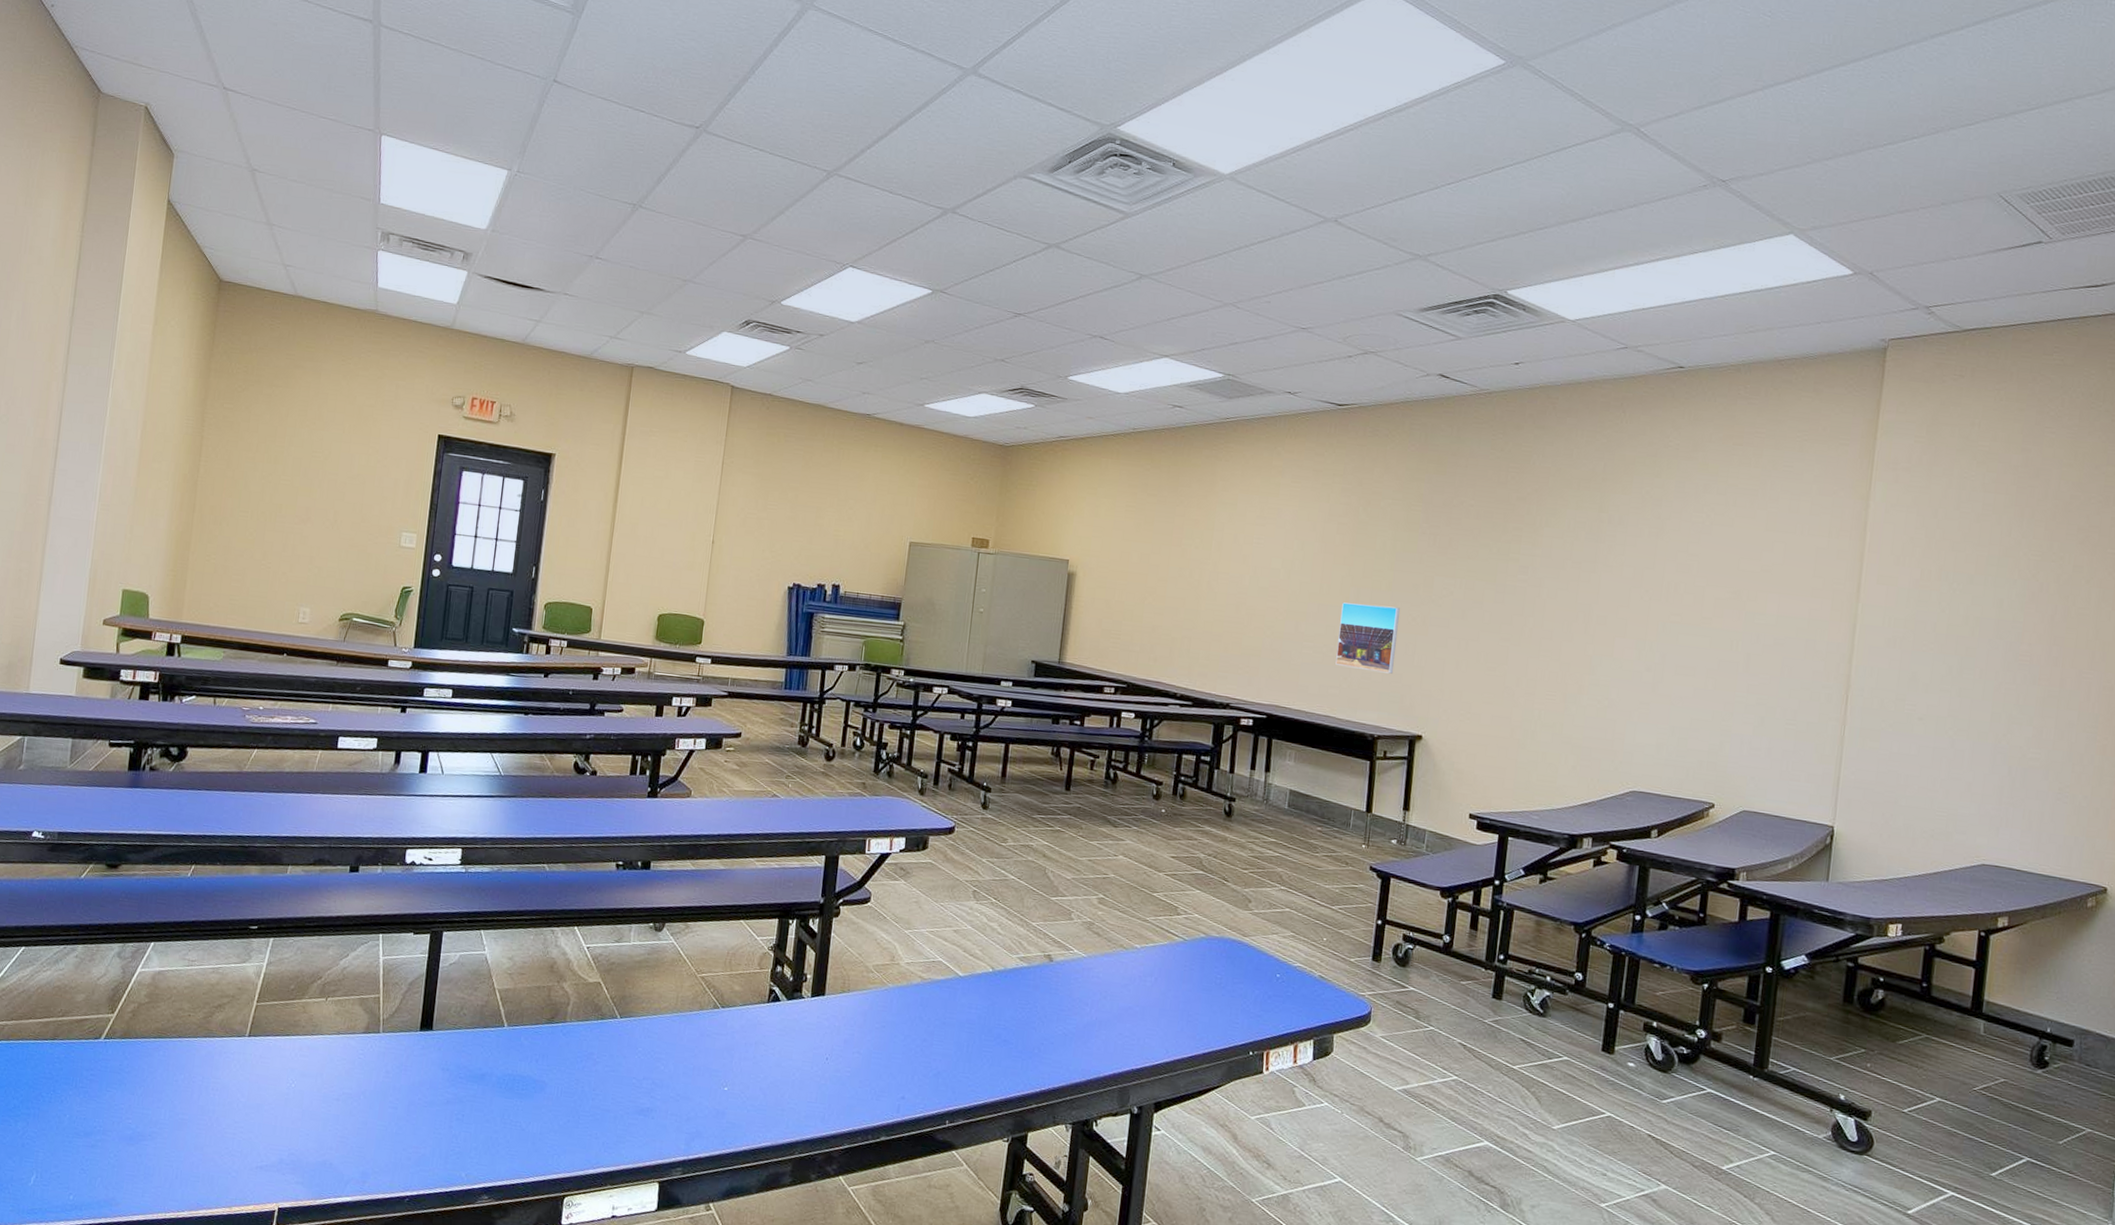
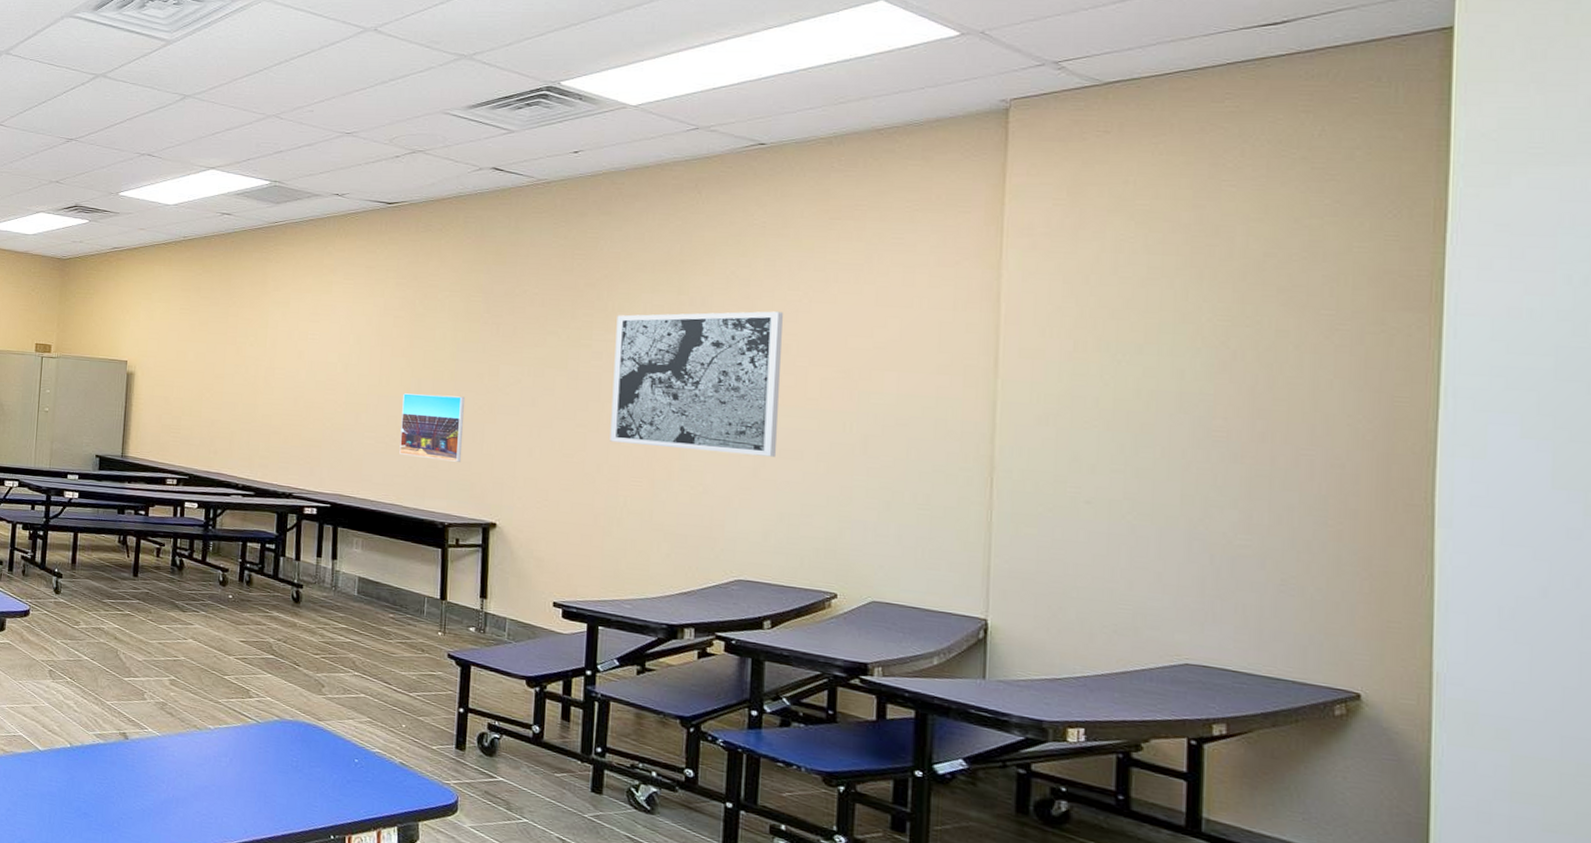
wall art: none [1529,530,1688,673] -> present [610,311,783,457]

